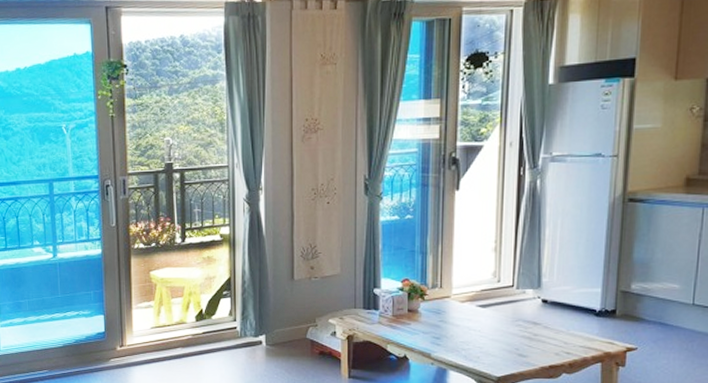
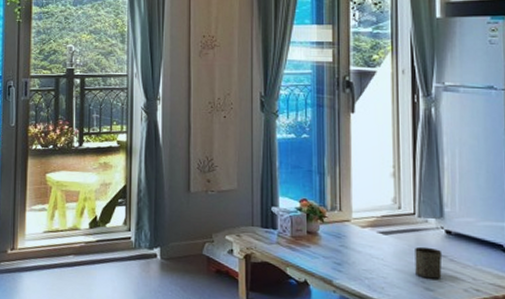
cup: none [510,316,538,346] -> present [415,246,443,279]

